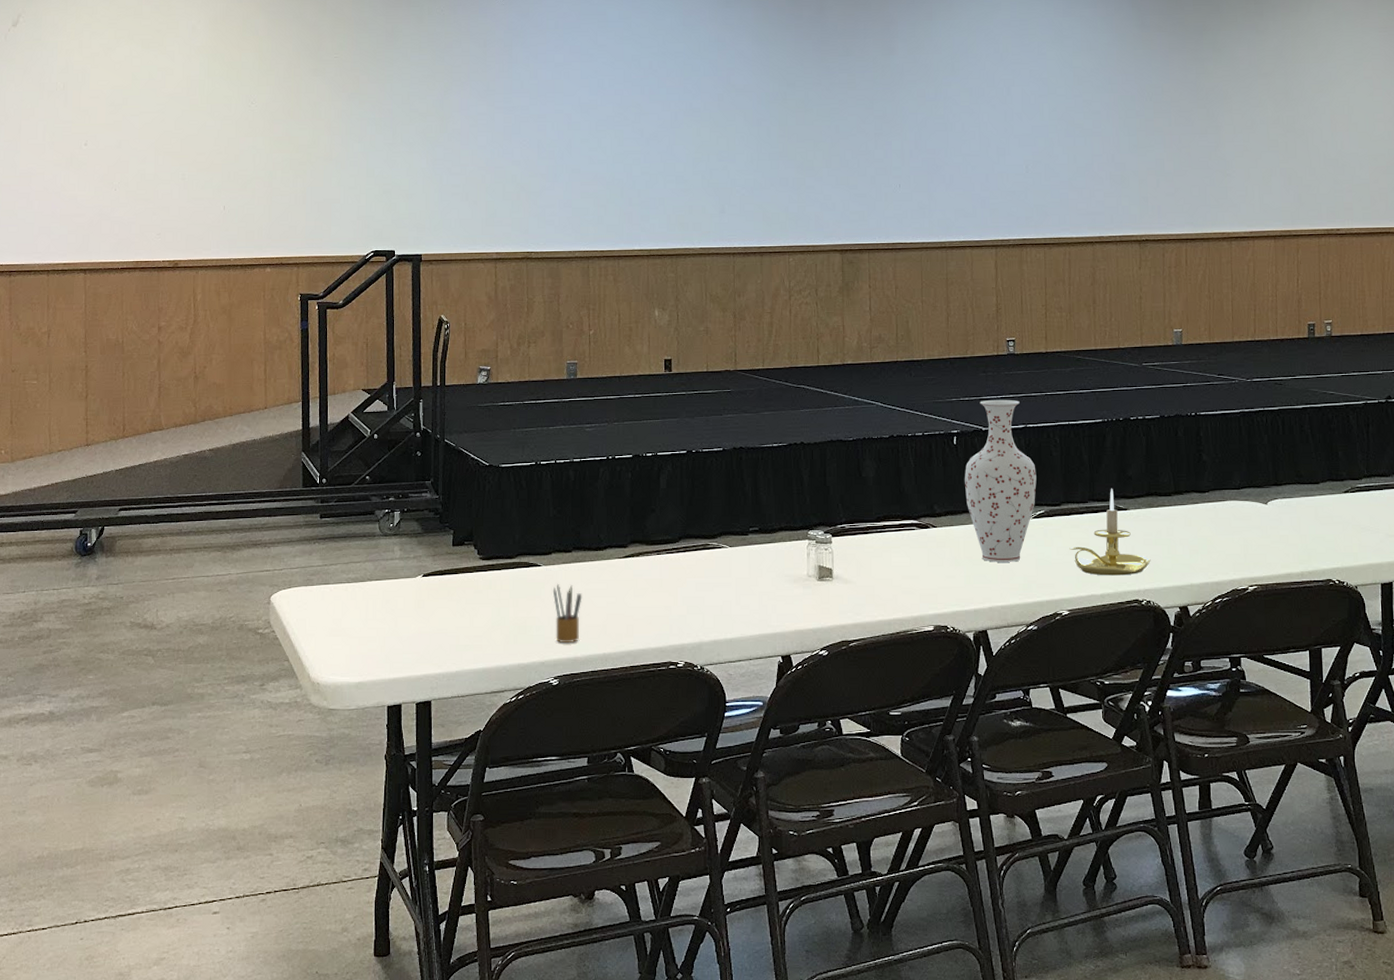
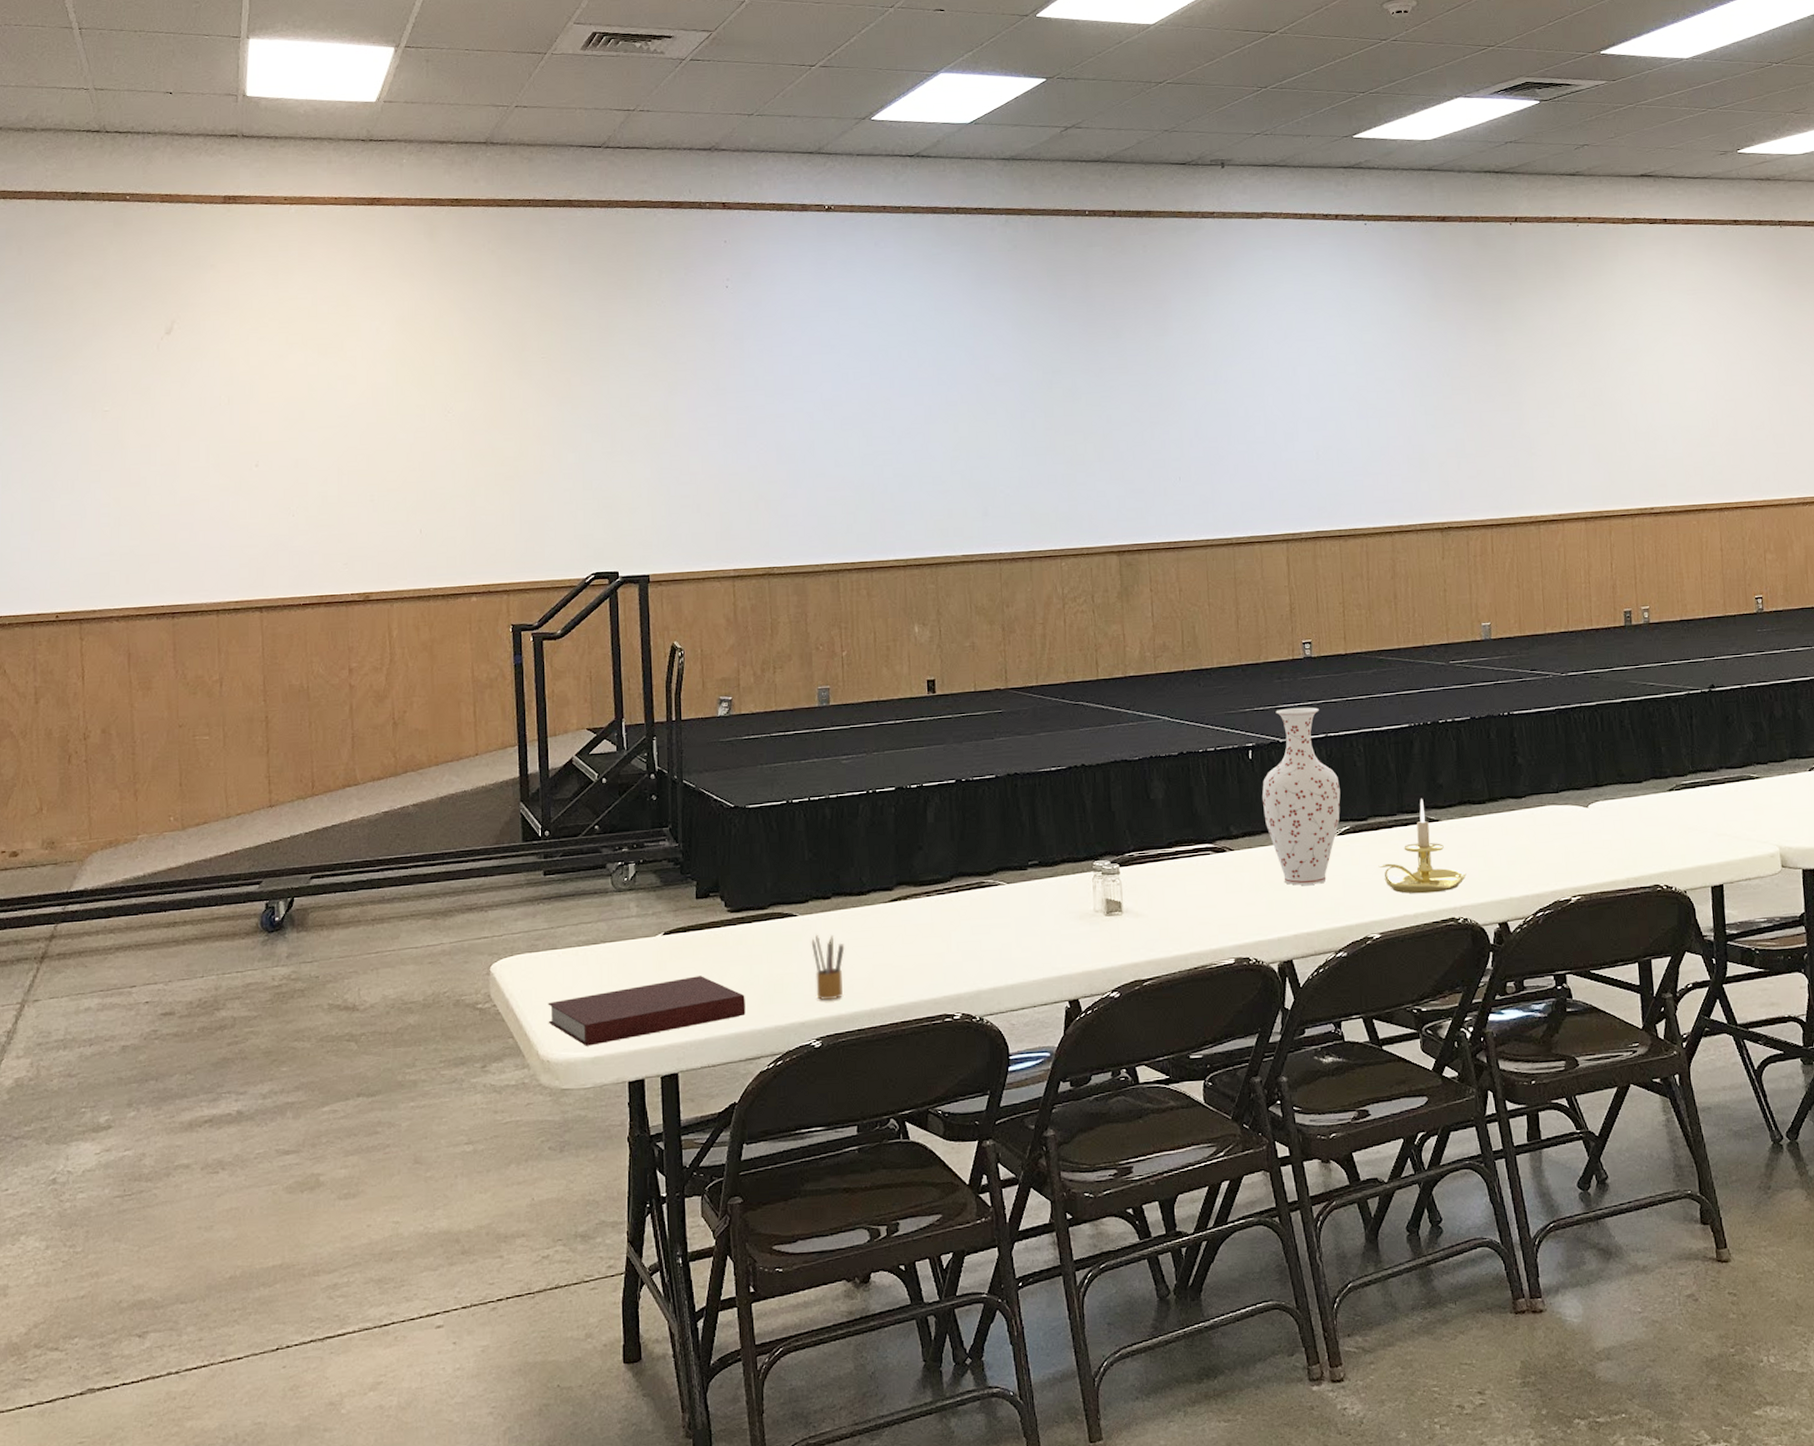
notebook: none [319,615,492,672] -> present [548,976,746,1046]

